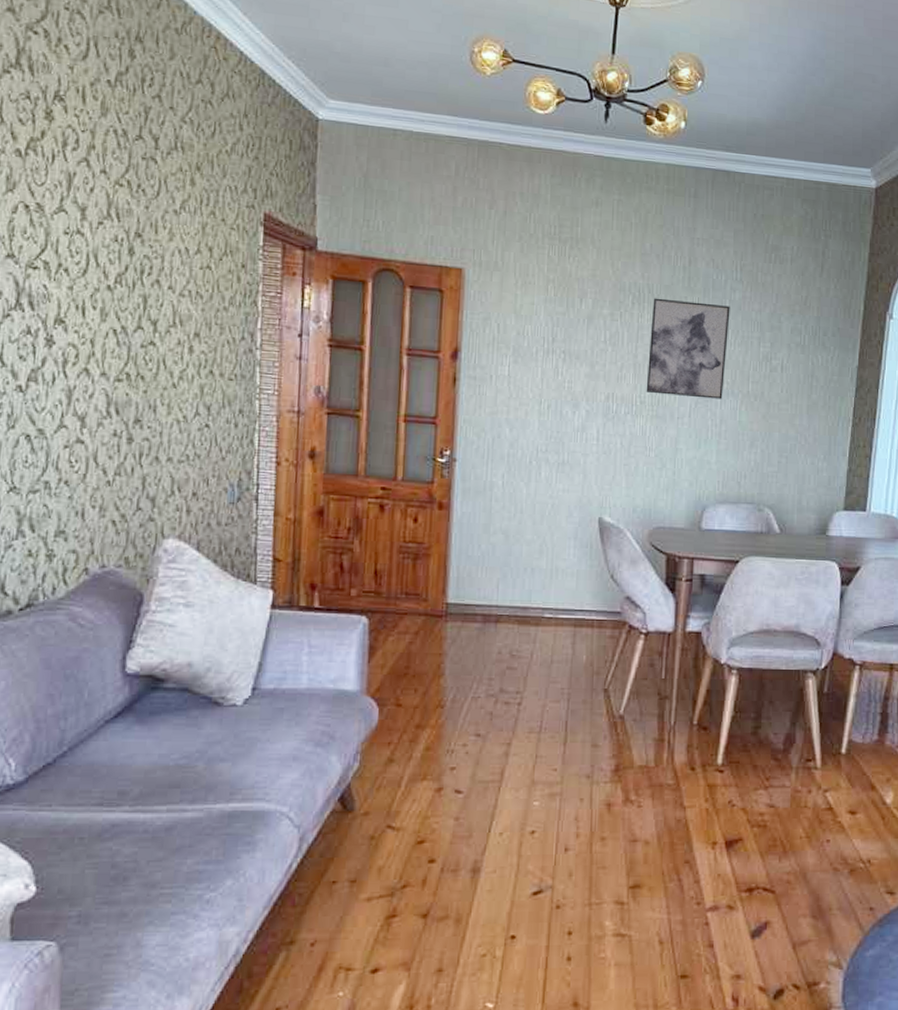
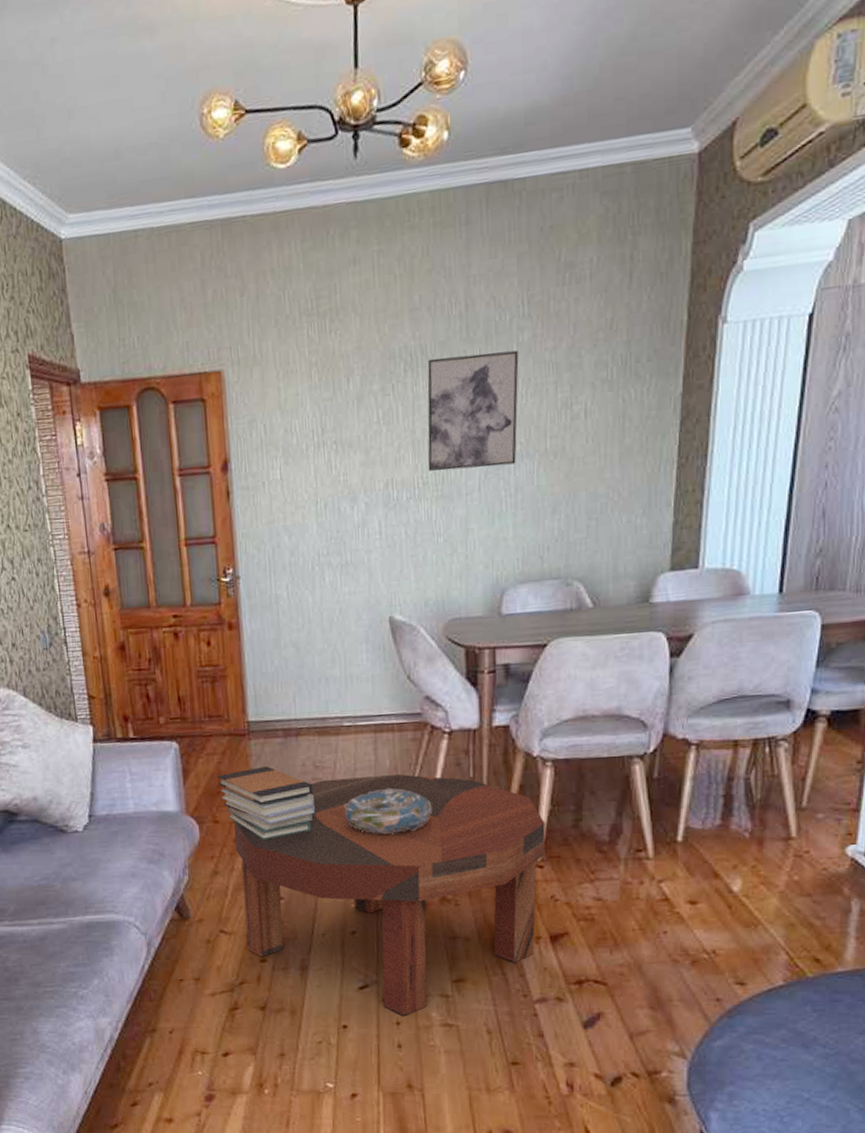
book stack: none [406,651,508,728] -> present [217,766,316,840]
coffee table: none [416,670,728,926] -> present [233,774,546,1017]
decorative bowl: none [536,684,624,731] -> present [344,788,432,835]

